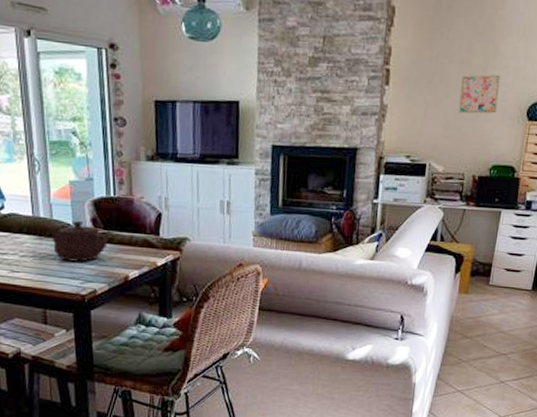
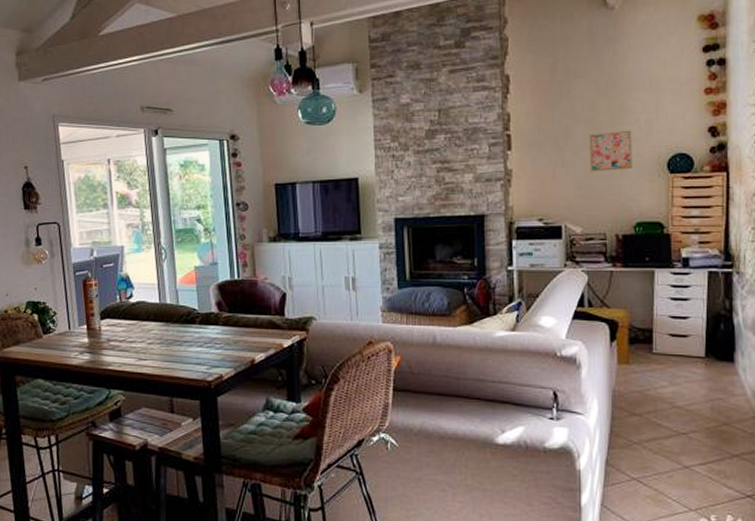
teapot: present [47,220,108,262] -> none [173,305,233,347]

